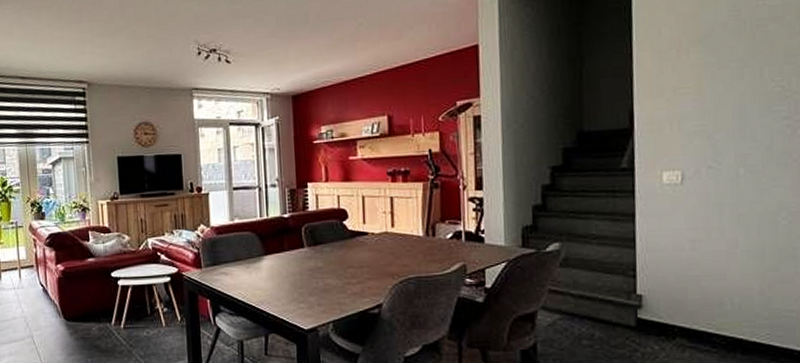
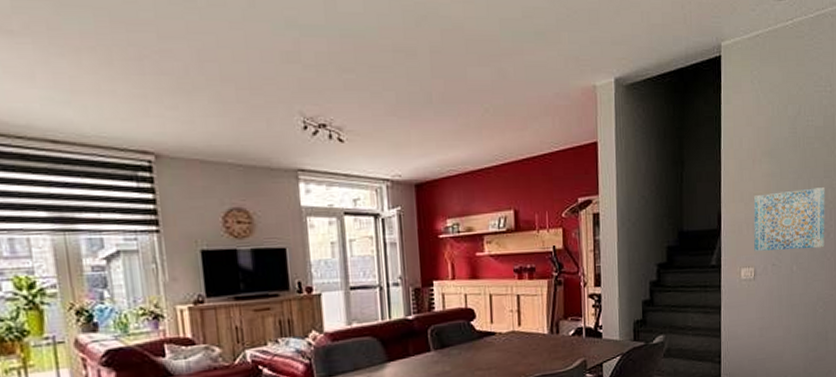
wall art: none [679,74,788,152] -> present [753,186,825,251]

